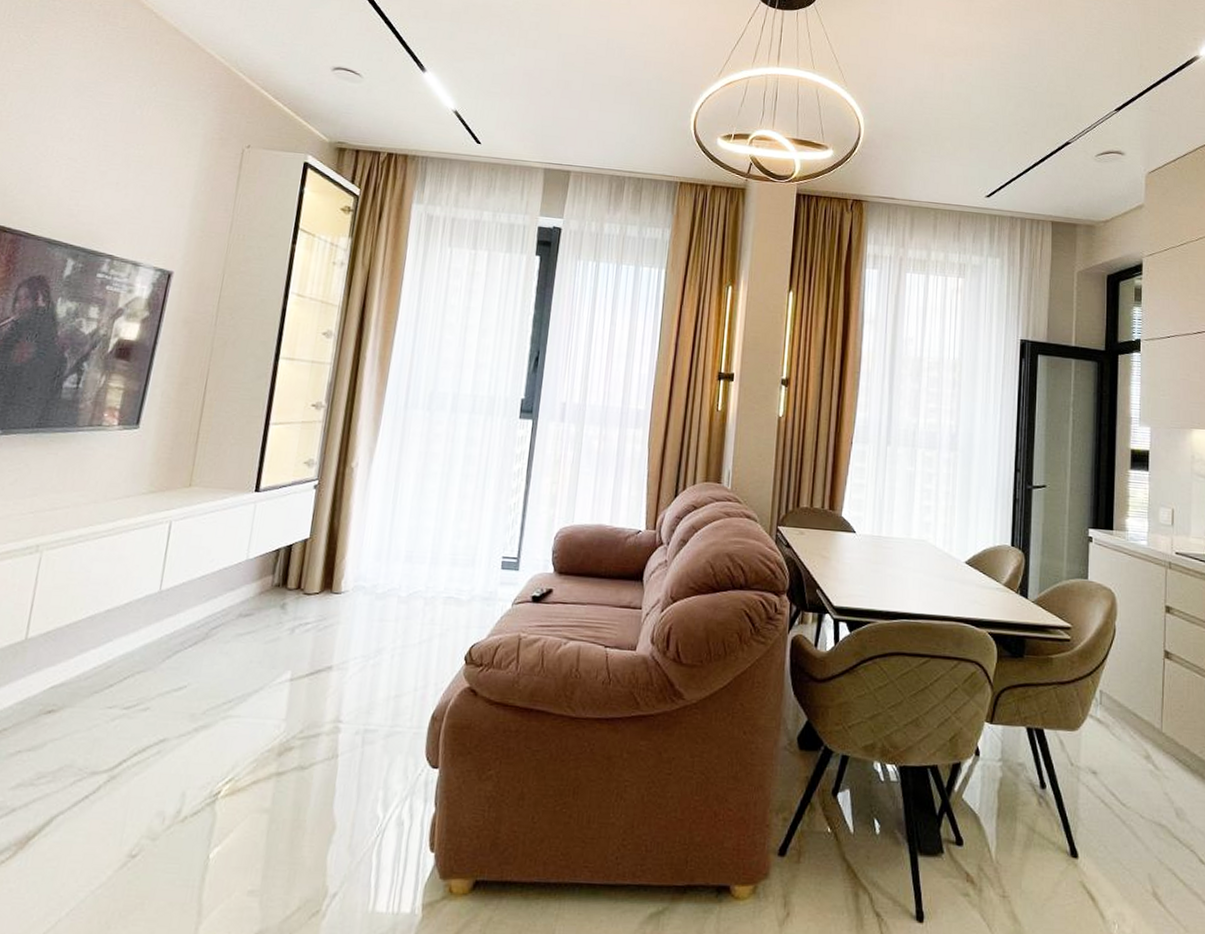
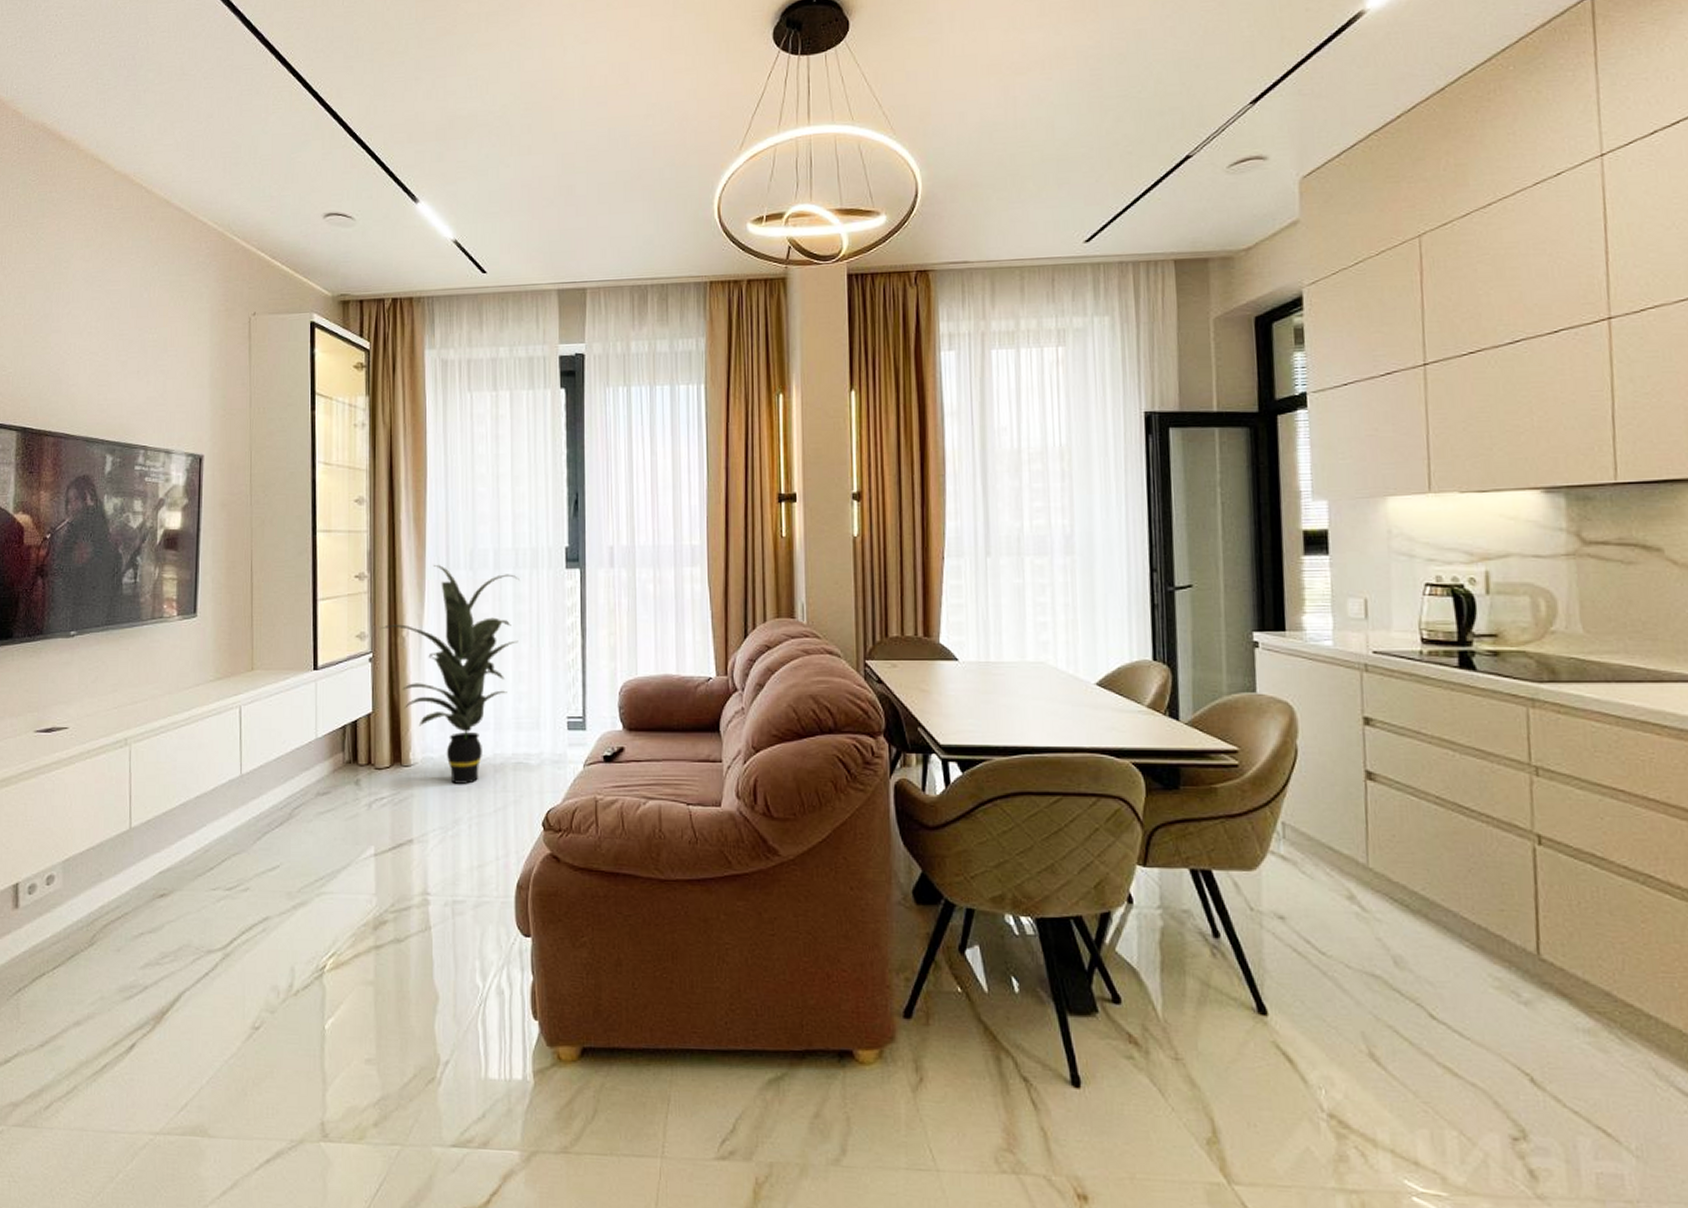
indoor plant: none [330,403,474,615] -> present [381,565,520,784]

